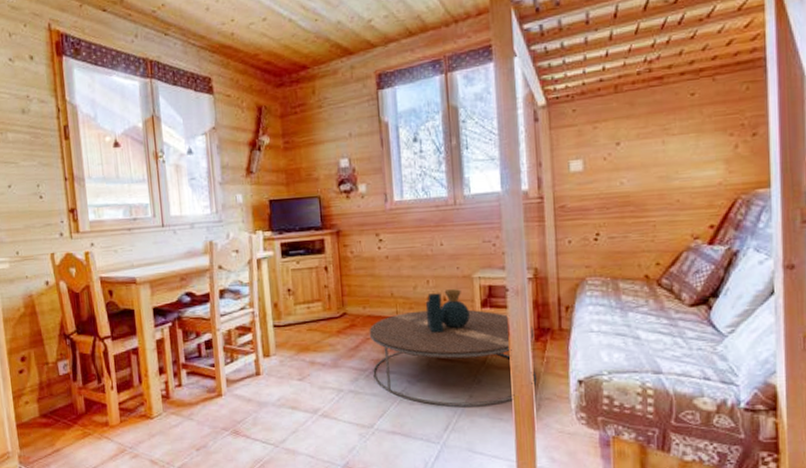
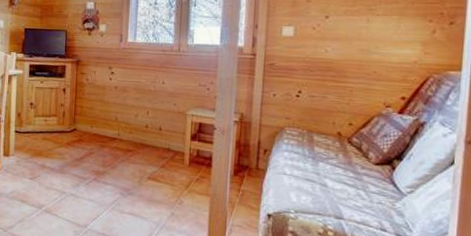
coffee table: present [369,289,537,407] -> none [92,121,234,224]

